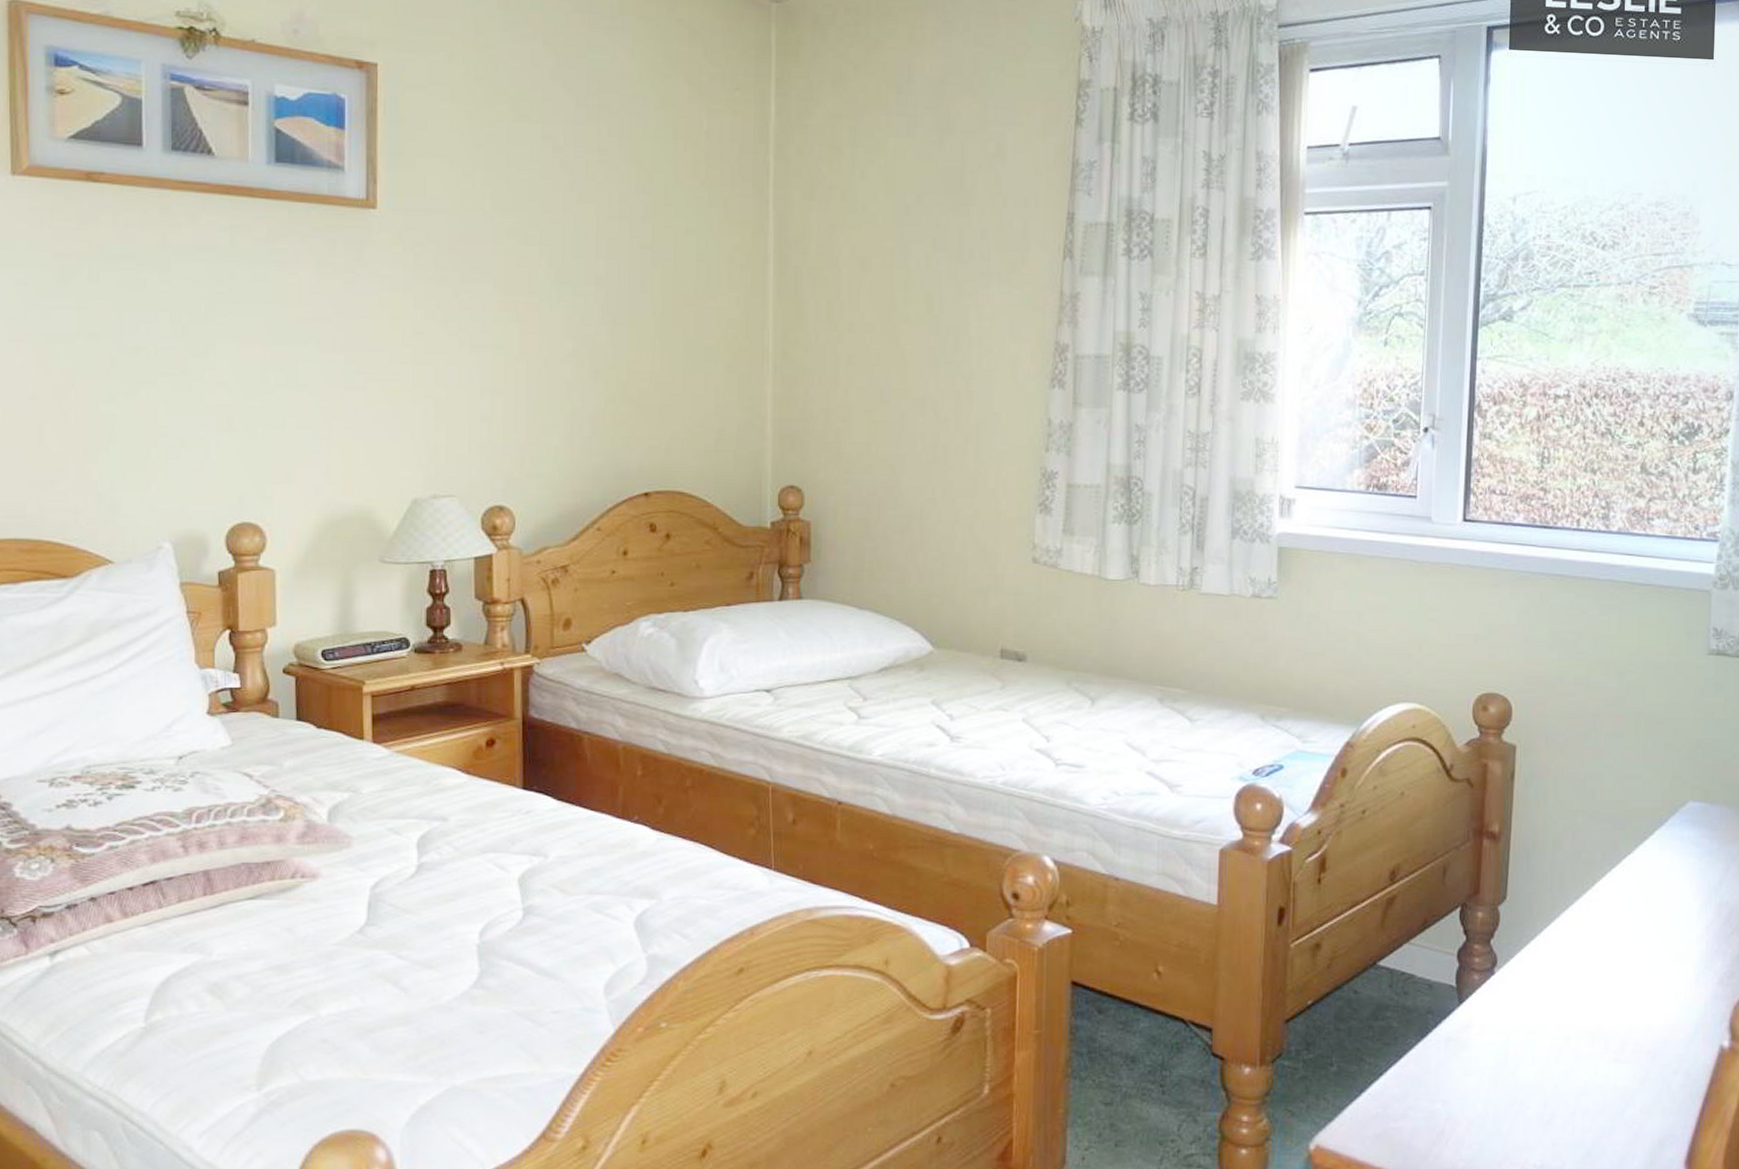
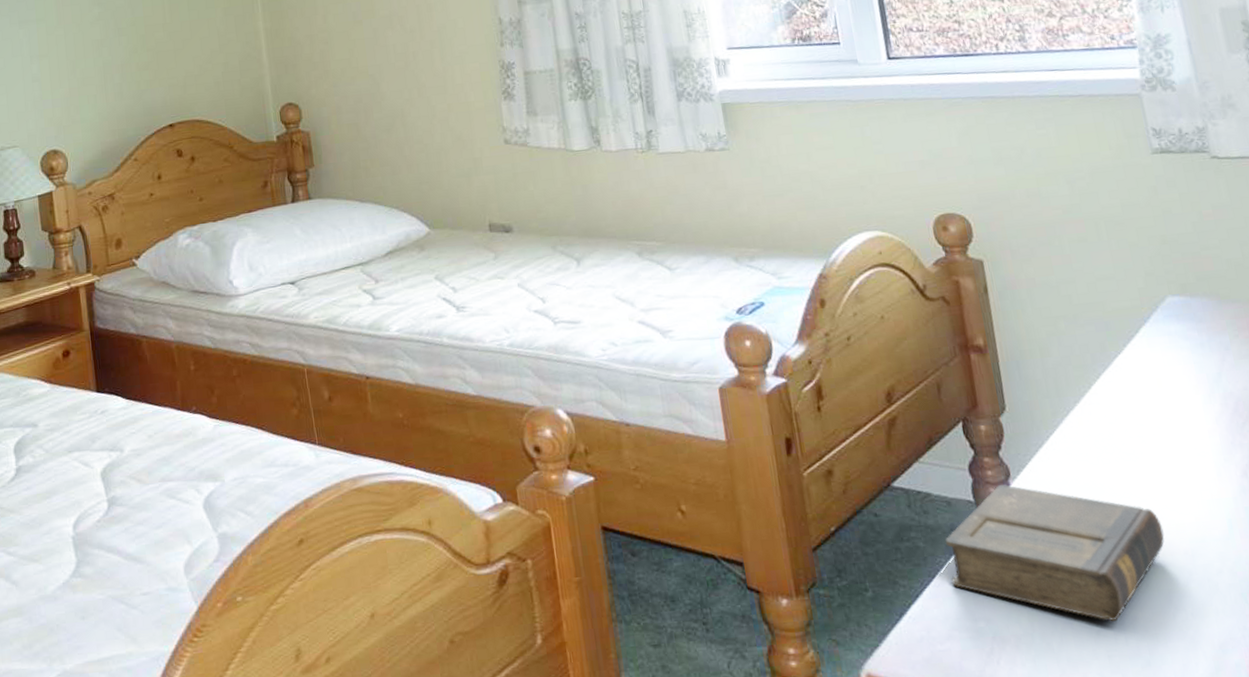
book: none [1418,973,1632,1112] -> present [945,485,1165,622]

